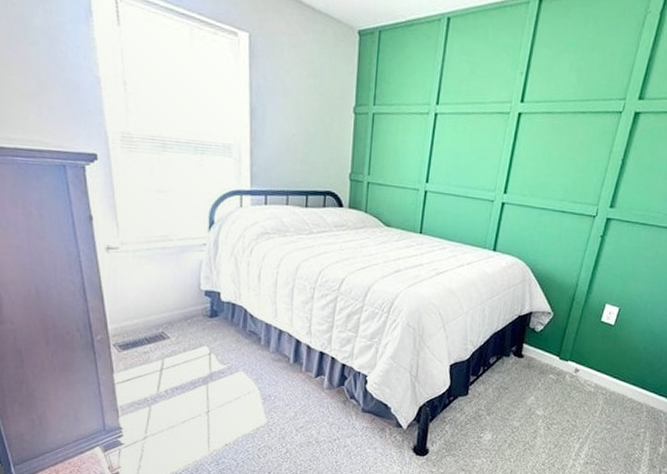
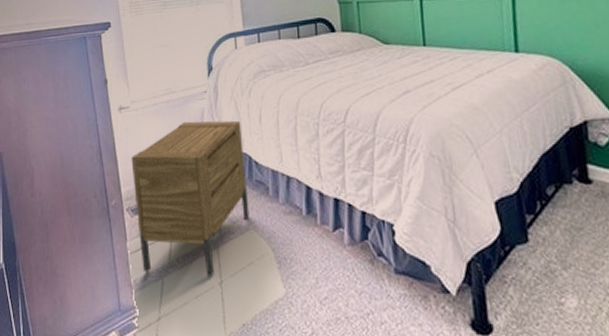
nightstand: none [120,270,241,407] -> present [131,120,250,277]

